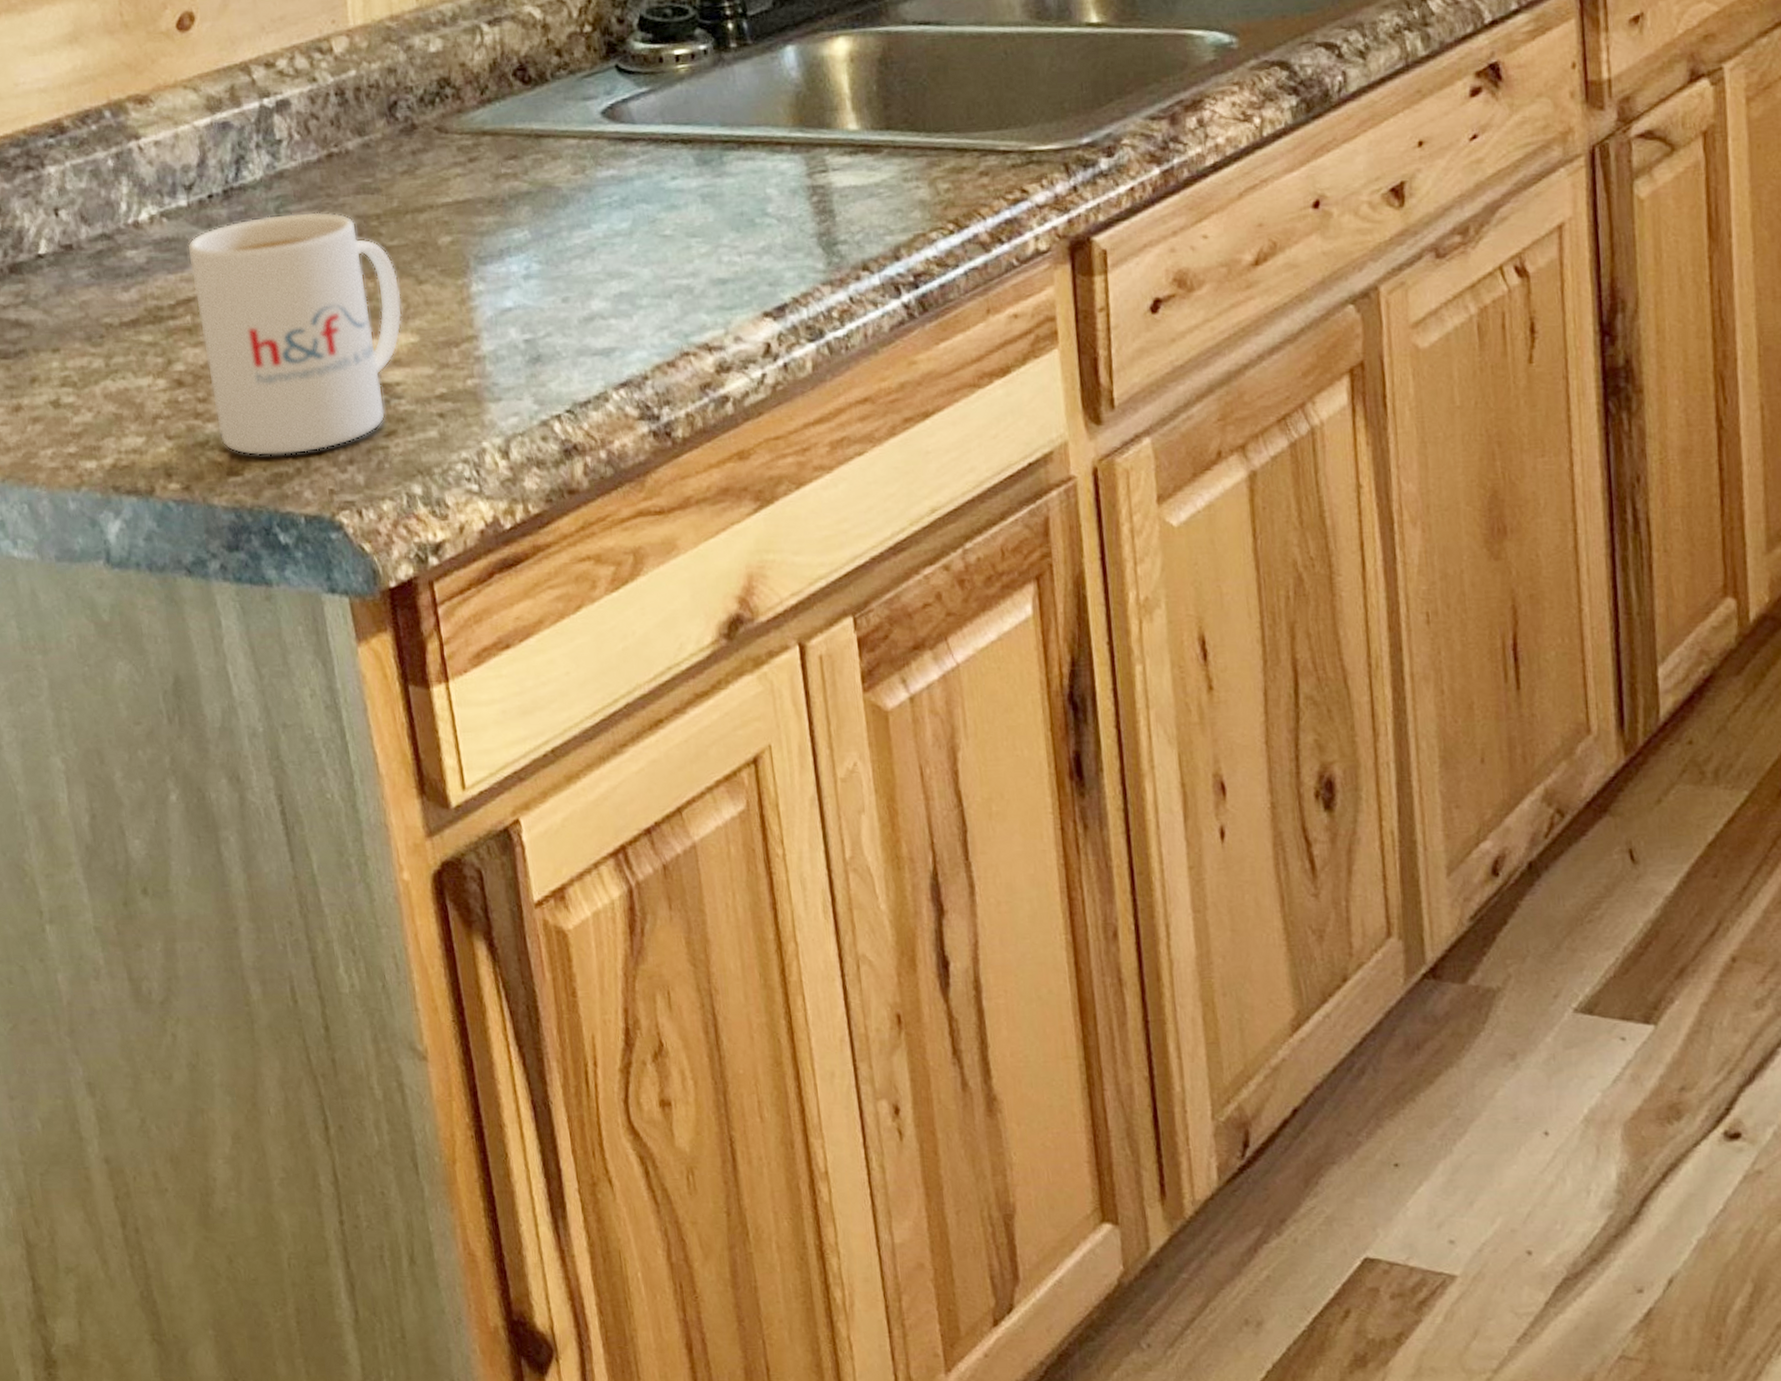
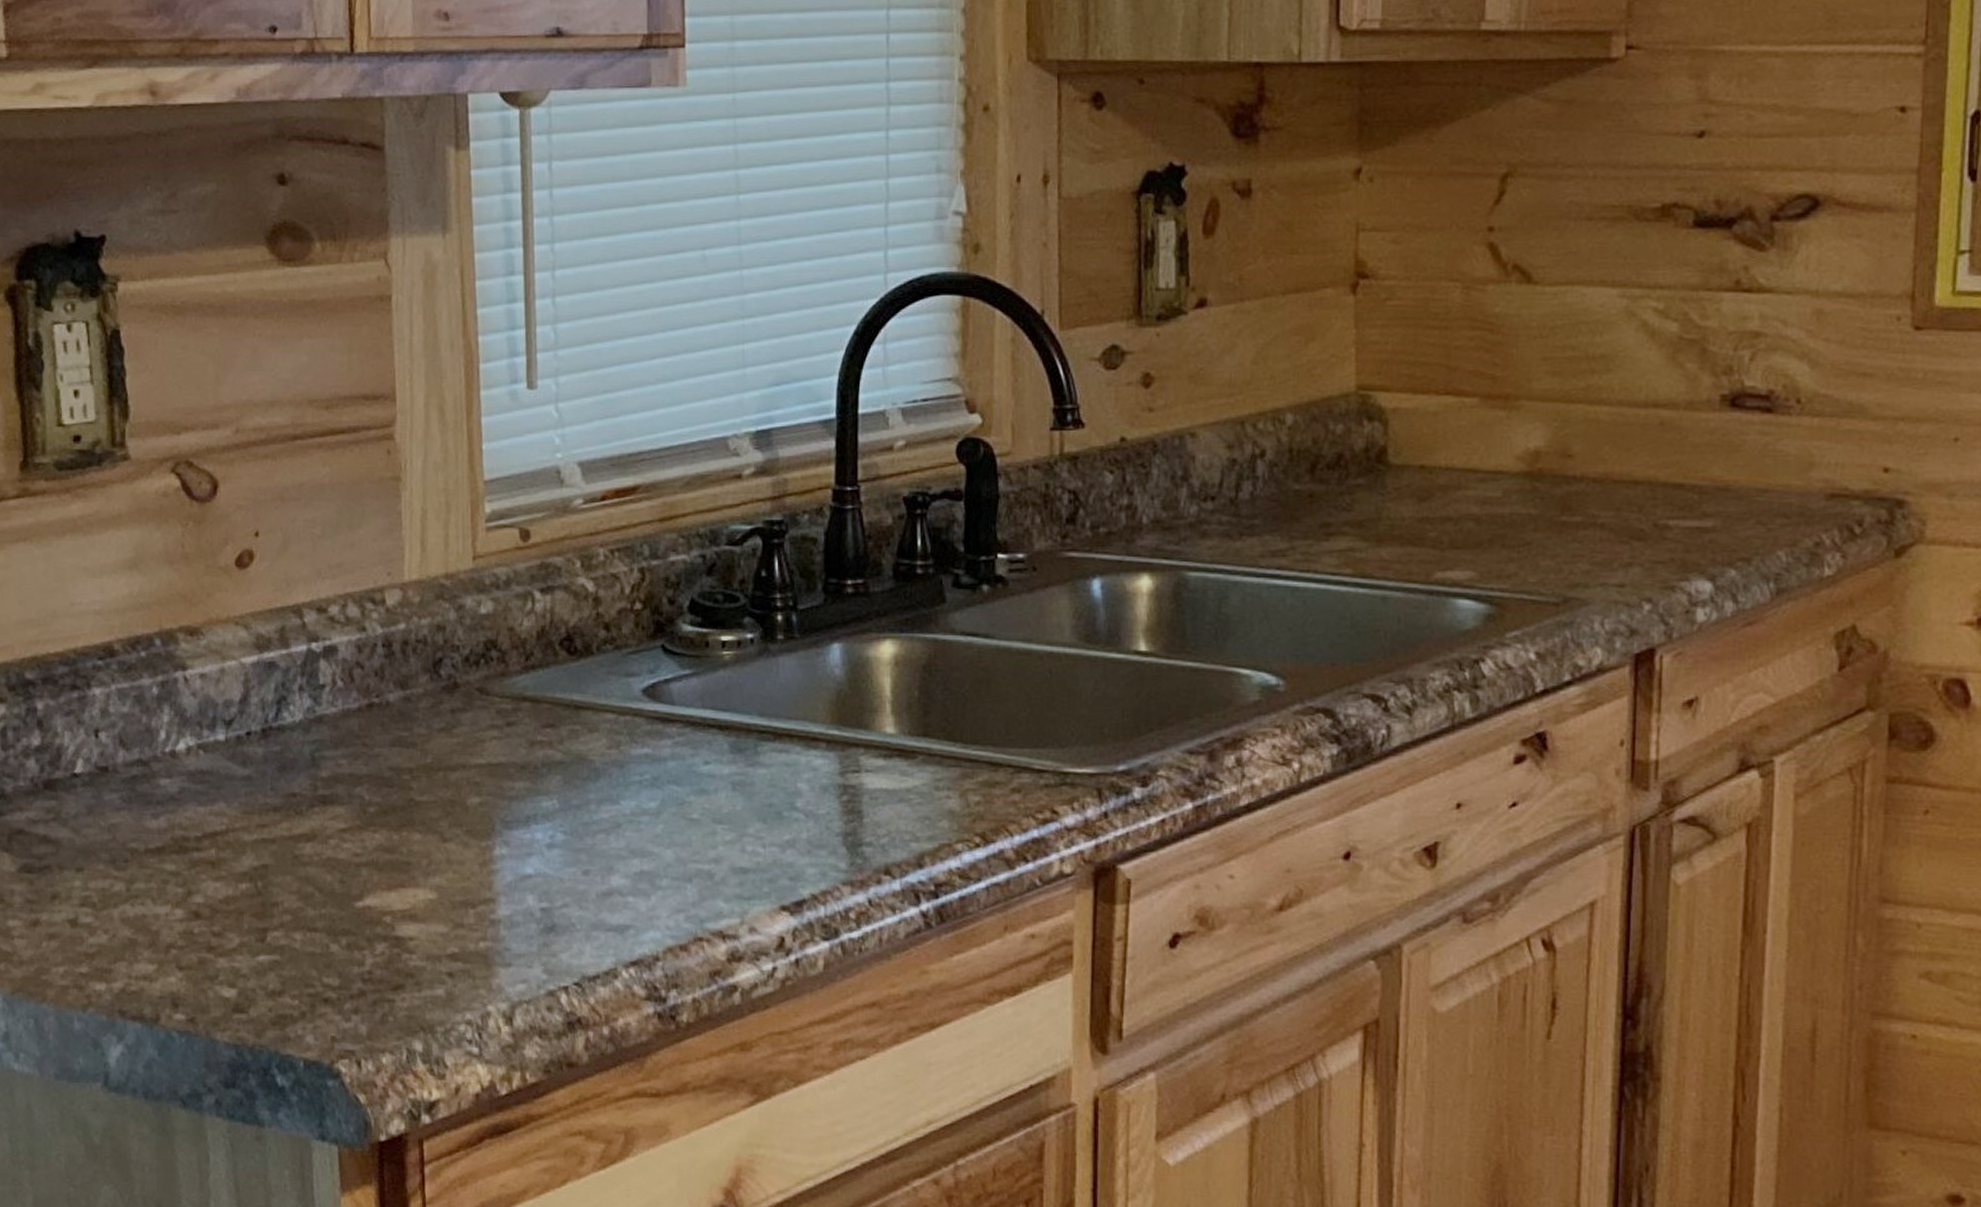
mug: present [187,211,402,457] -> none [219,758,424,998]

